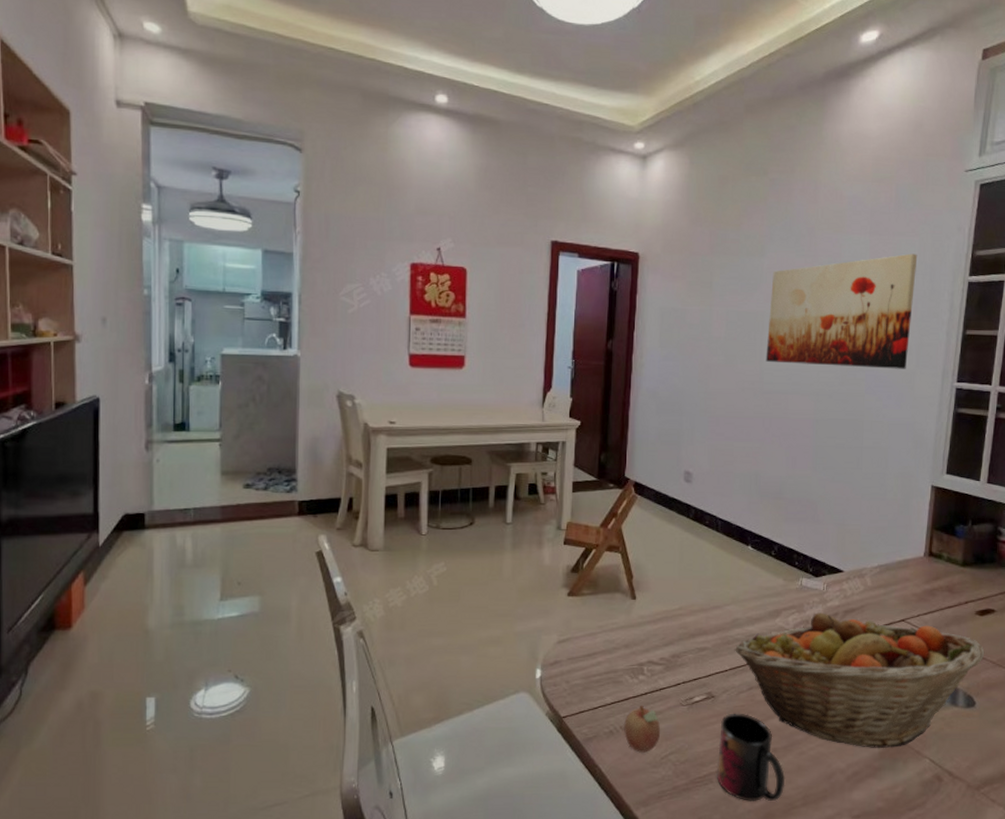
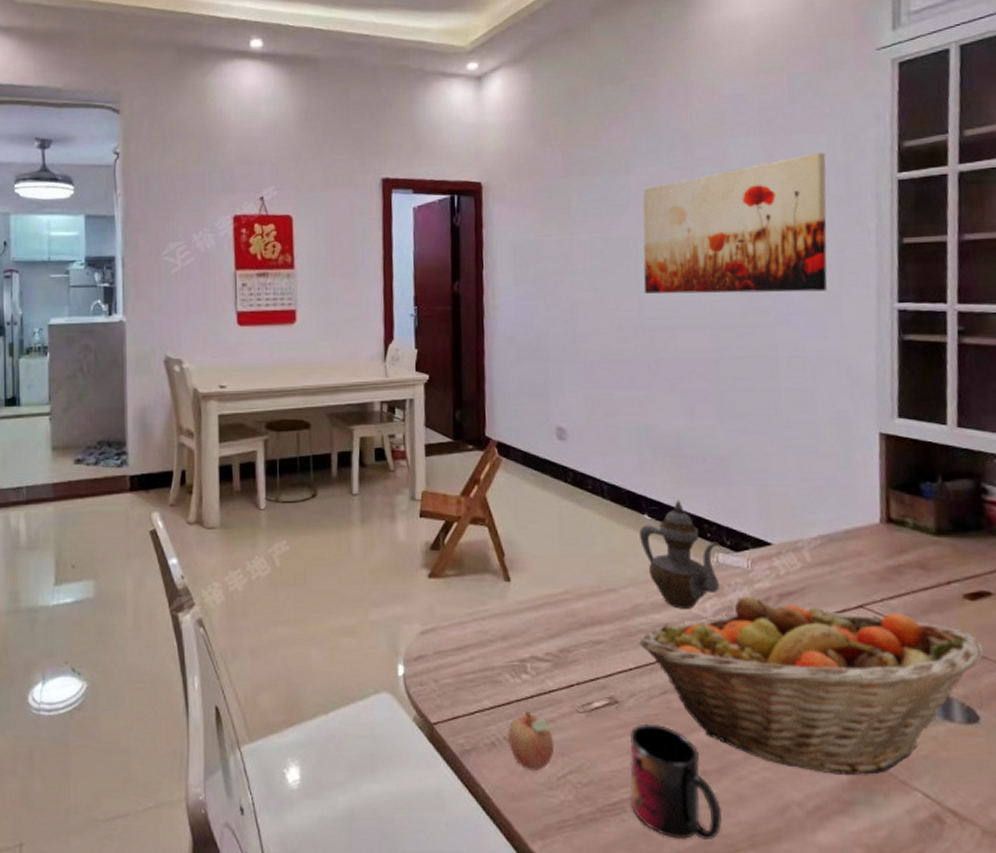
teapot: none [743,534,804,622] -> present [639,499,720,609]

